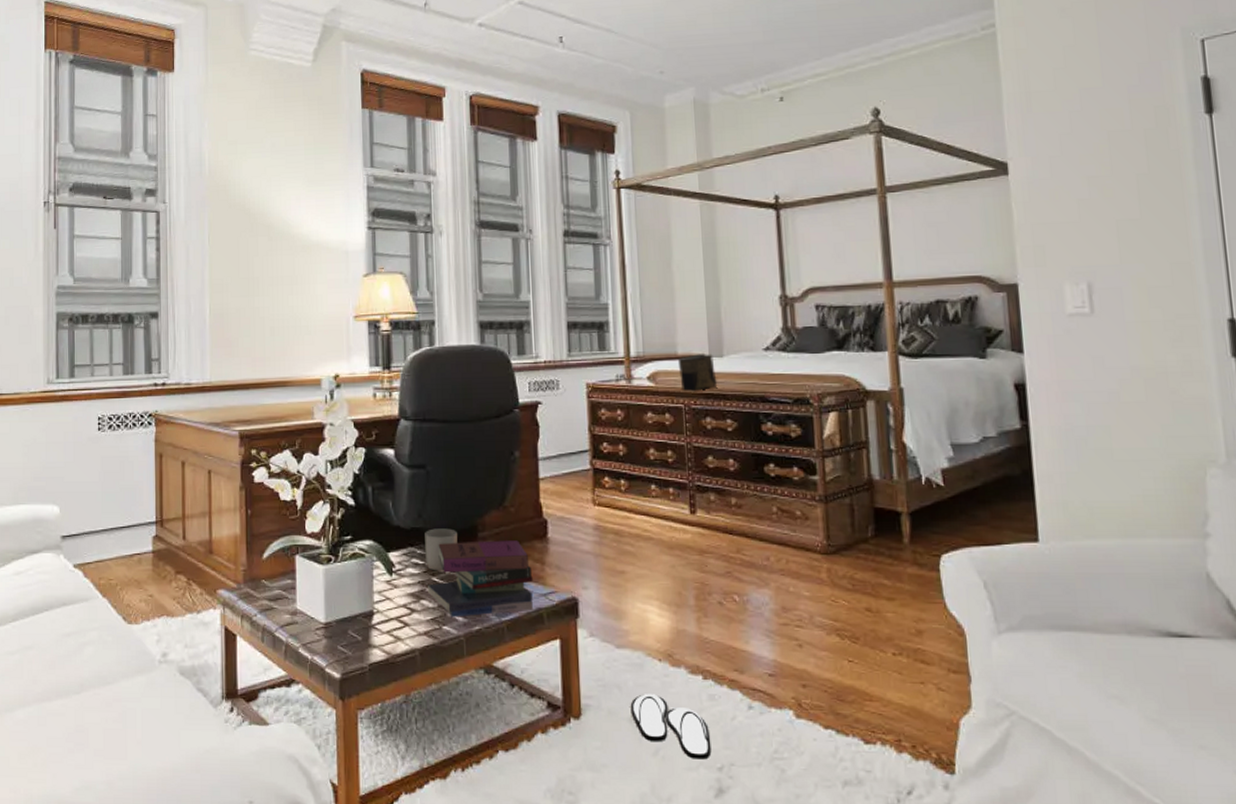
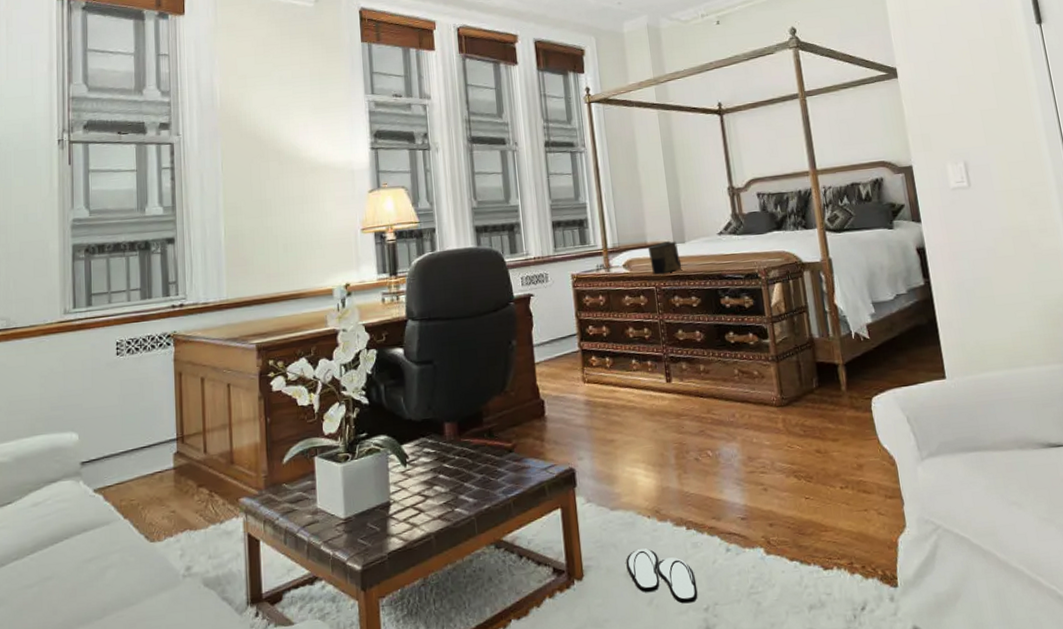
mug: present [425,528,457,571] -> none [434,417,465,458]
books: present [427,540,533,617] -> none [438,421,536,499]

